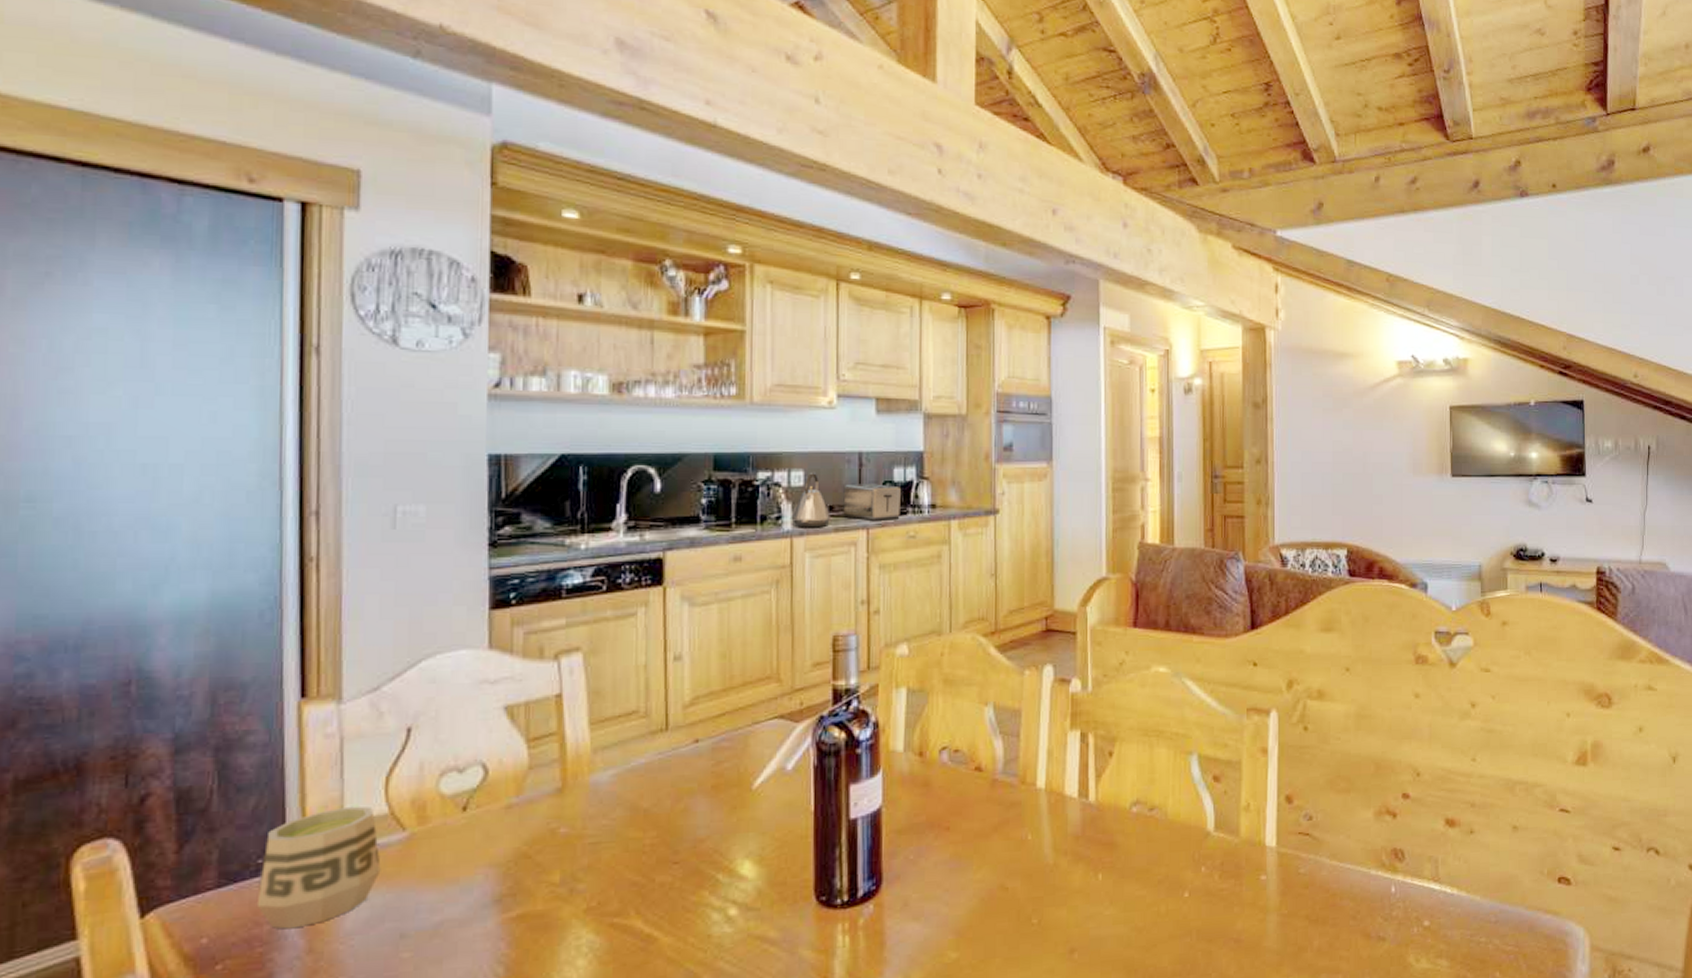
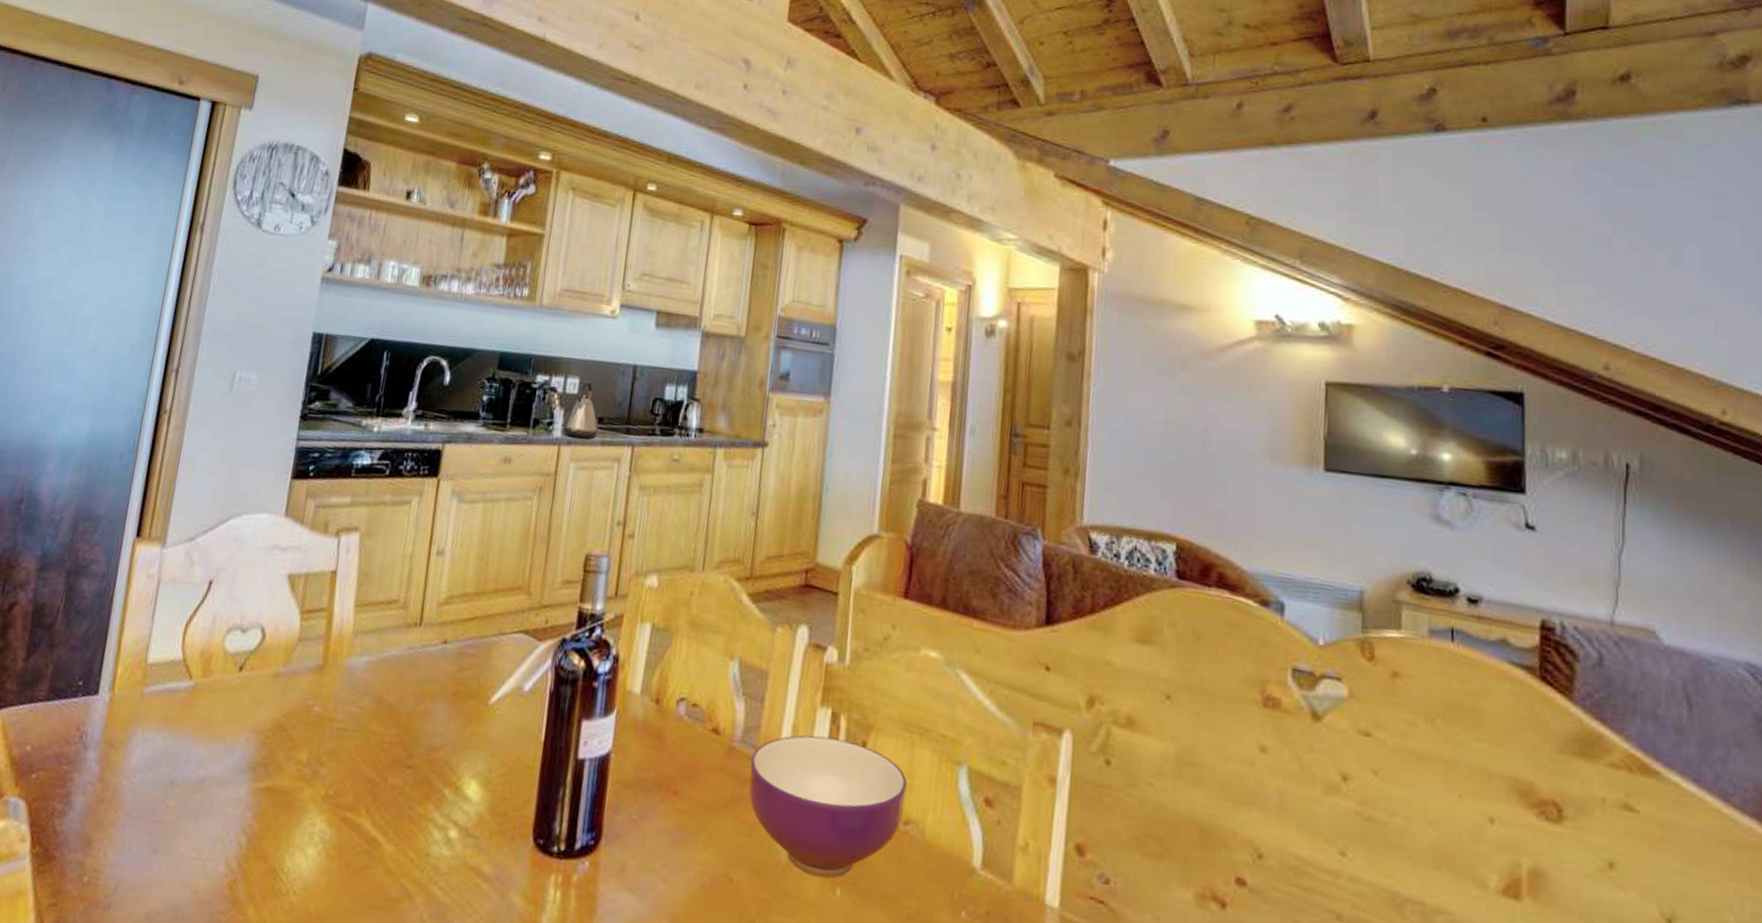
cup: present [256,806,381,929] -> none [70,646,172,755]
toaster: present [843,483,901,522] -> none [611,396,671,441]
bowl: none [1013,753,1149,869] -> present [749,735,907,878]

